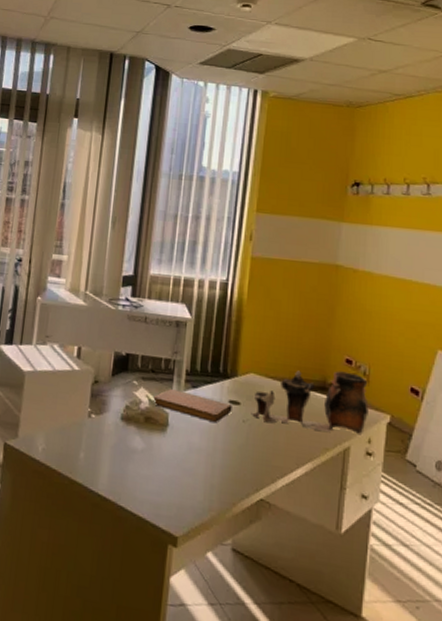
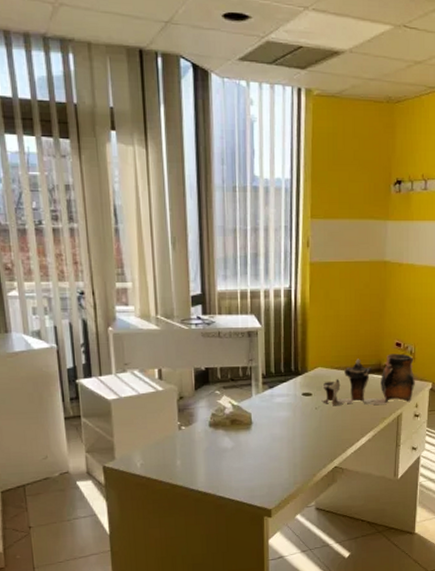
notebook: present [153,388,232,422] -> none [236,391,305,414]

